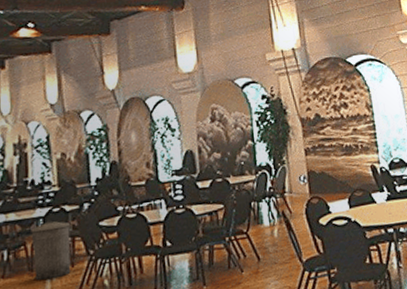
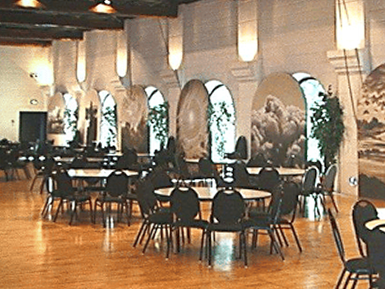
trash can: present [31,220,71,280] -> none [95,182,129,234]

